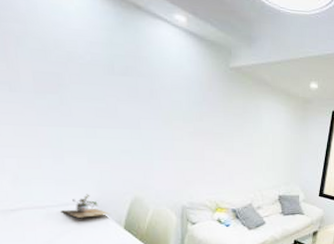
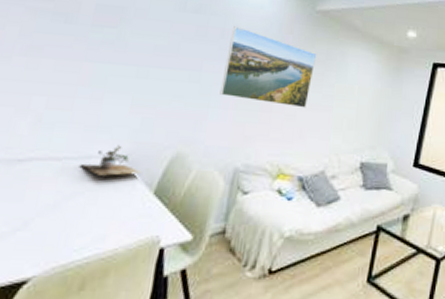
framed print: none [159,85,235,156] -> present [220,25,317,108]

